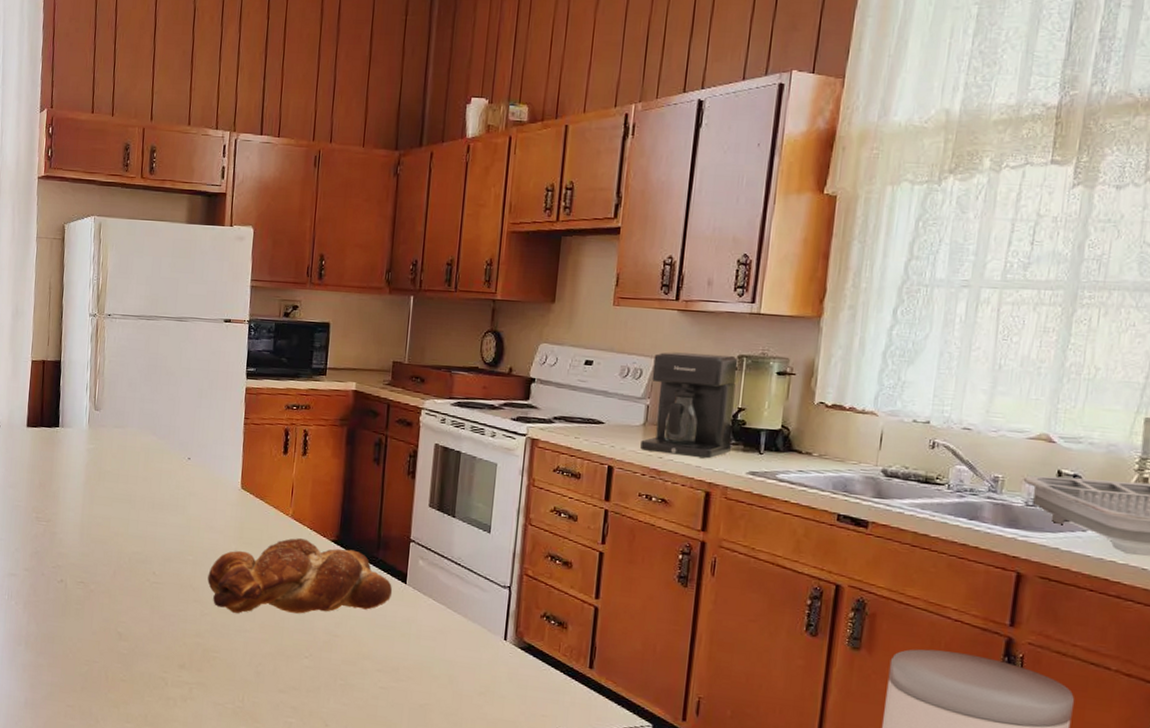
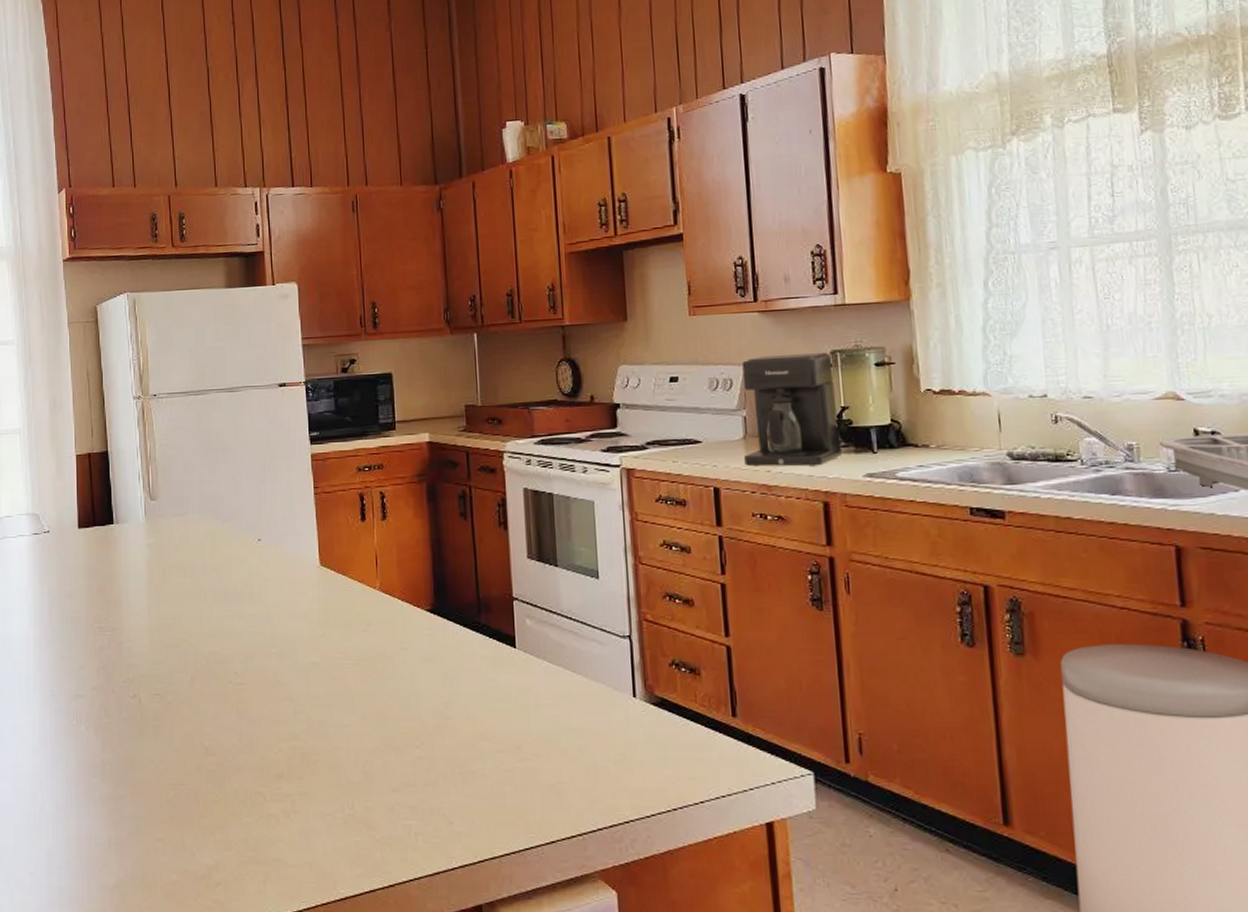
bread loaf: present [207,538,393,614] -> none [296,612,502,706]

